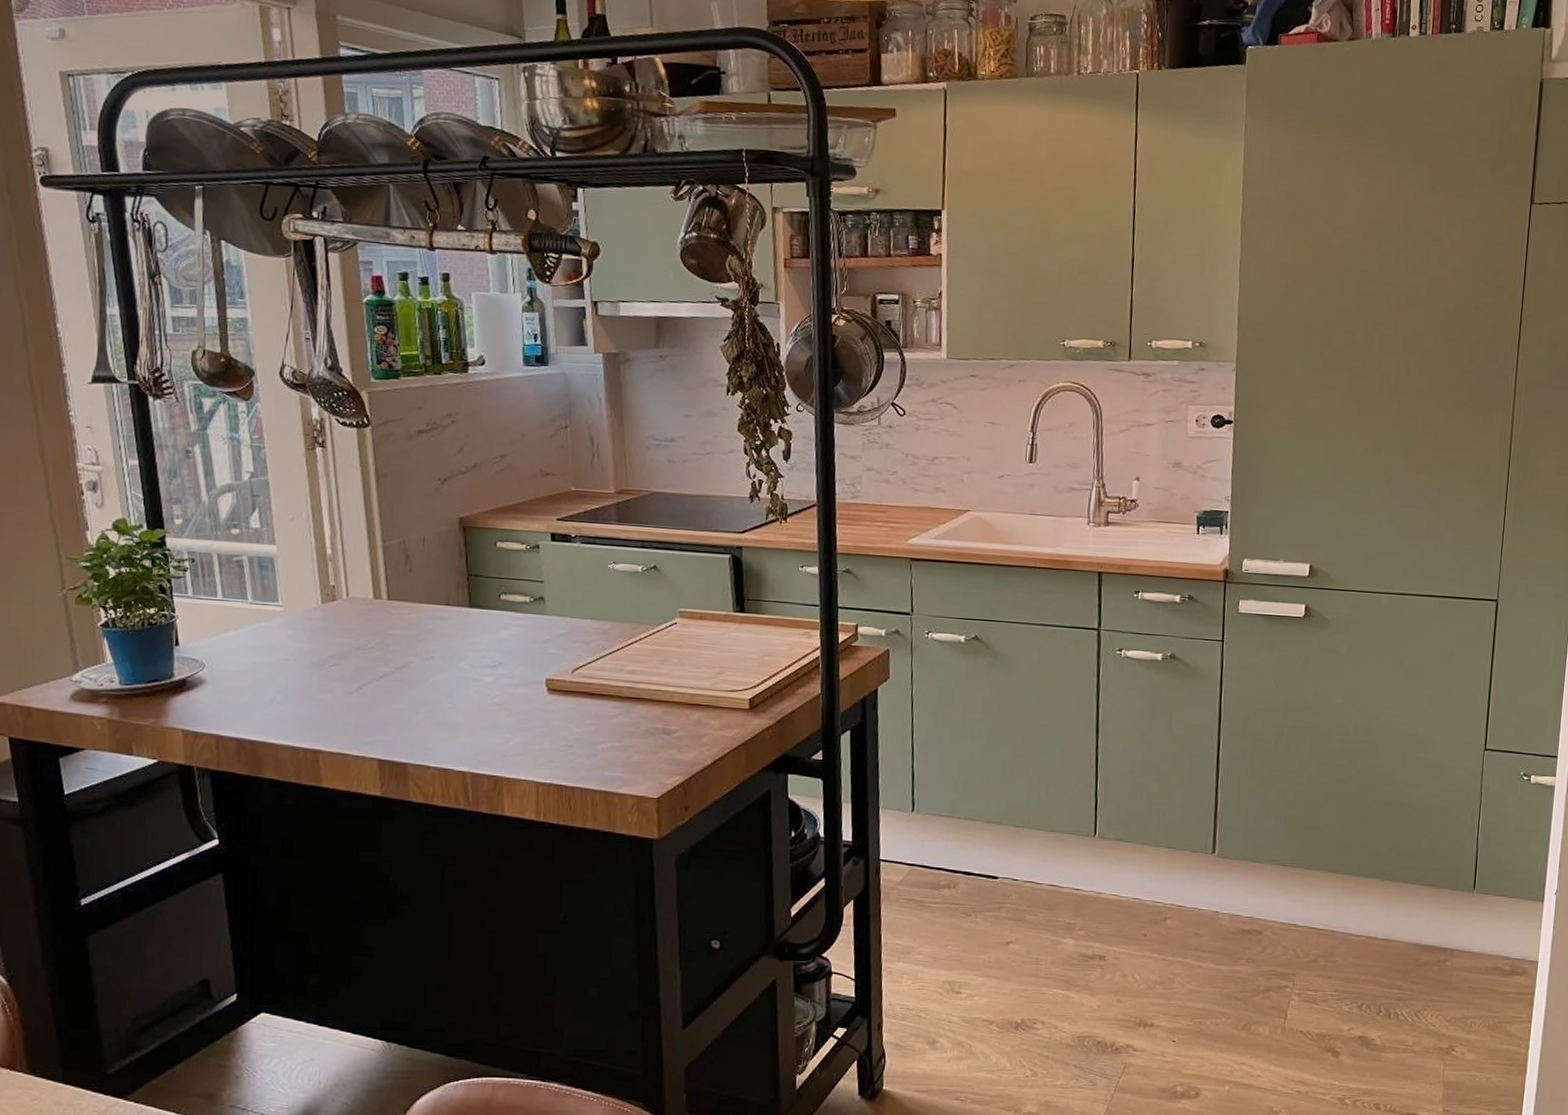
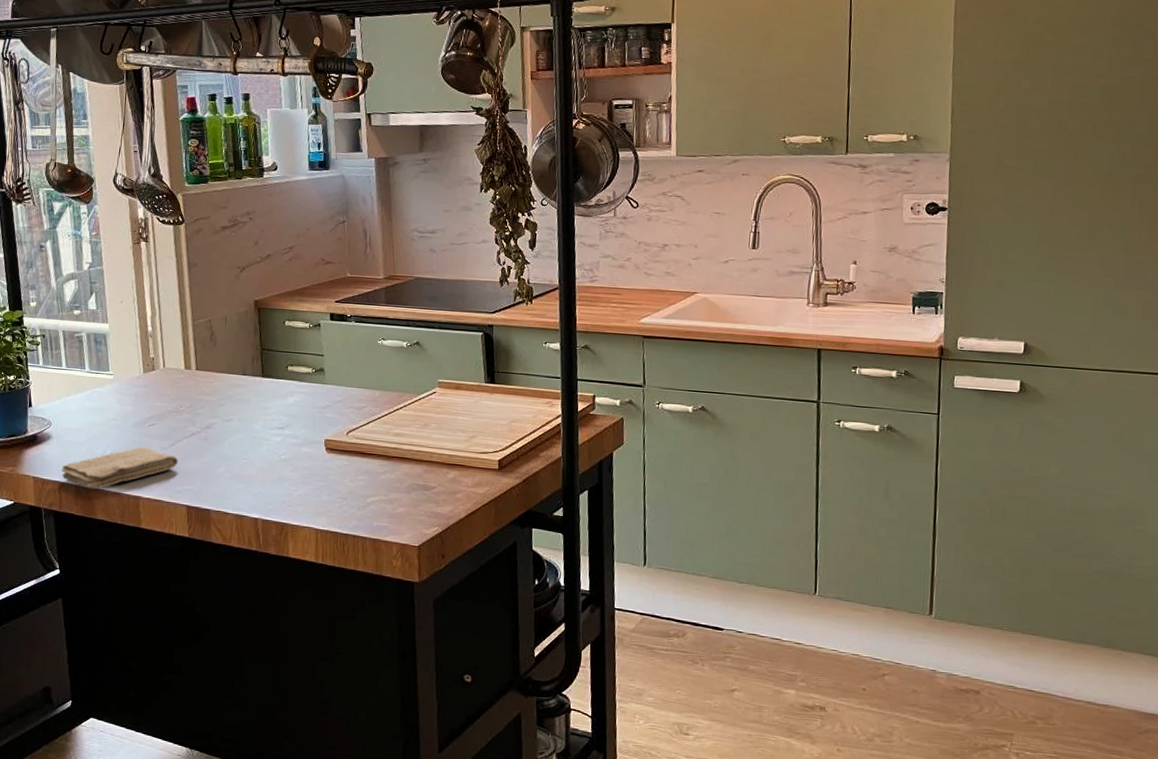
washcloth: none [219,692,367,743] -> present [61,447,179,490]

